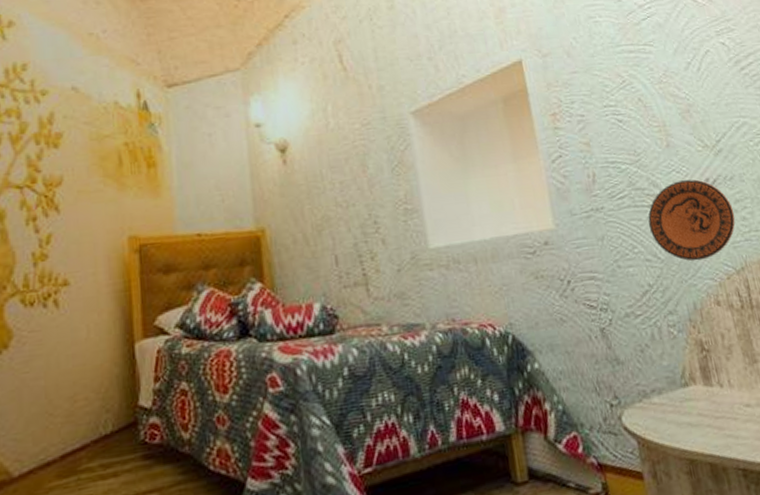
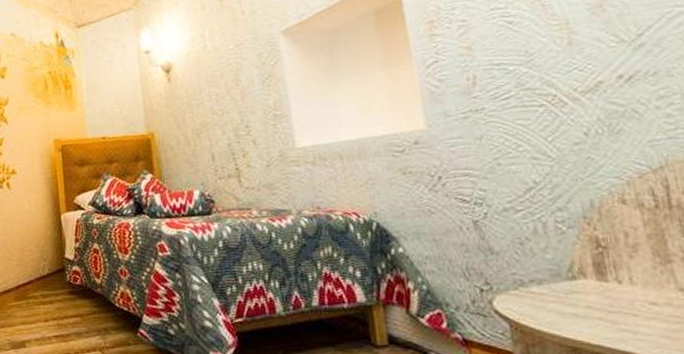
decorative plate: present [648,179,735,261] -> none [538,76,656,160]

